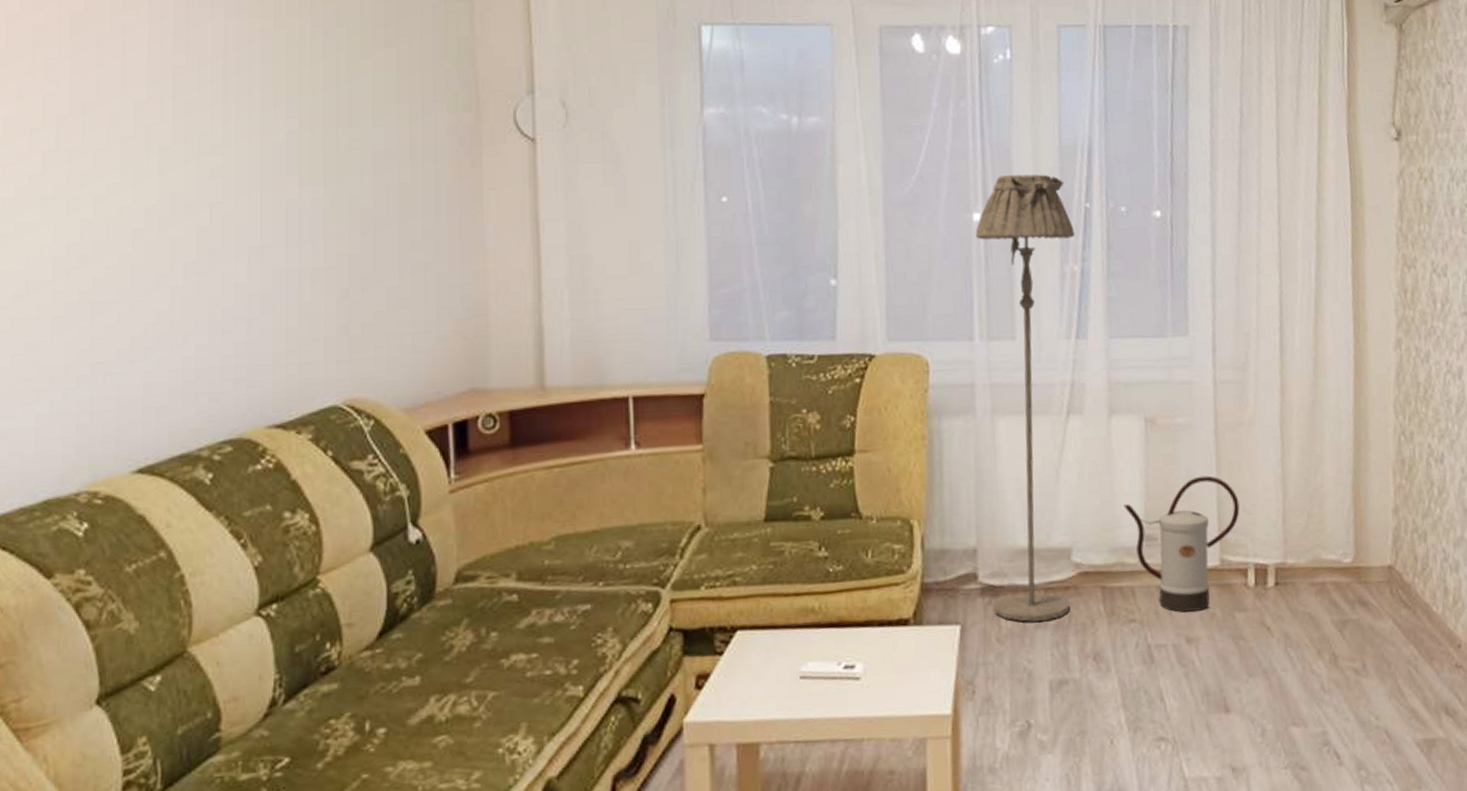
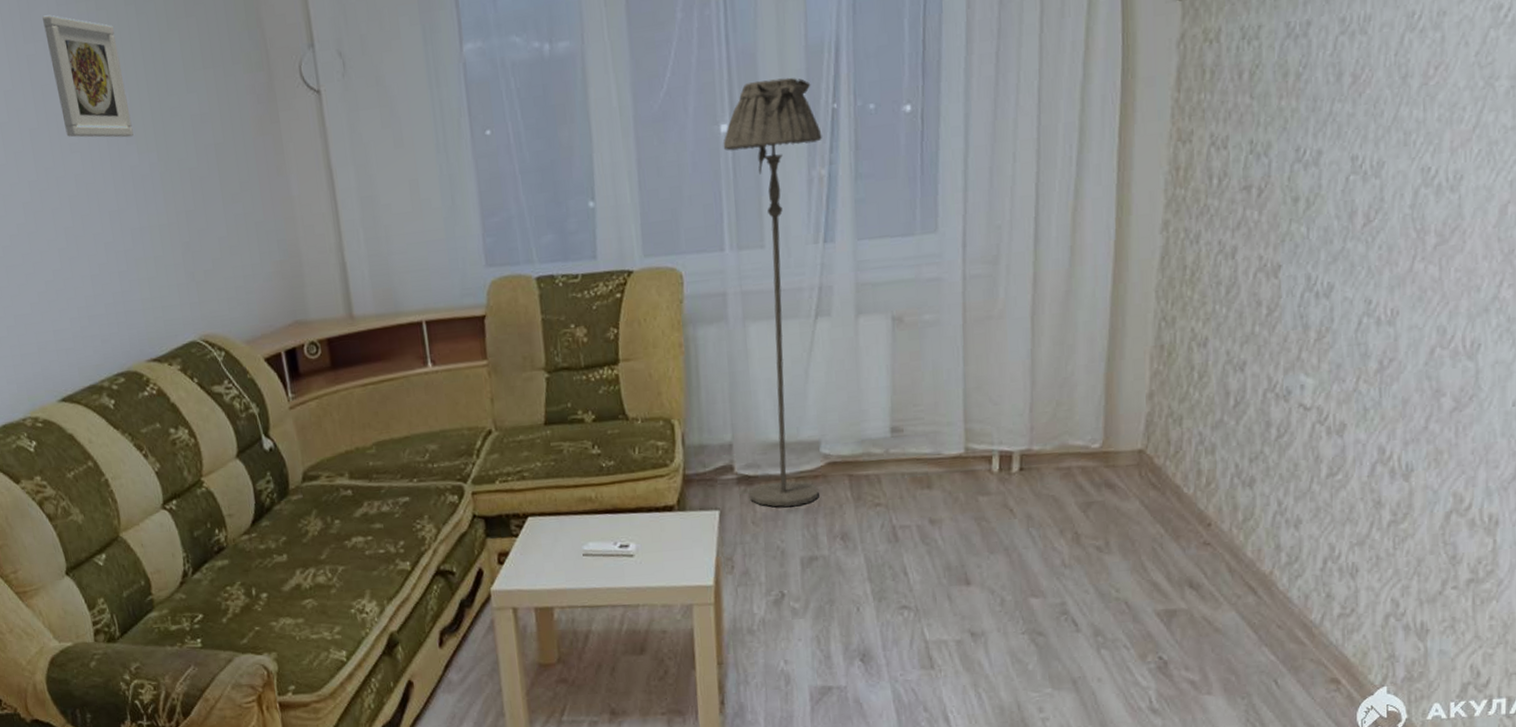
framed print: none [203,26,297,167] -> present [42,14,134,138]
watering can: present [1124,475,1240,613] -> none [870,369,986,497]

